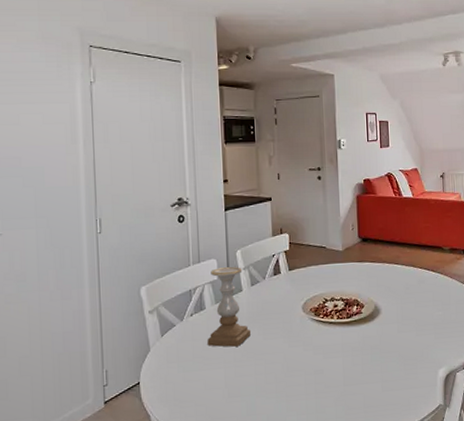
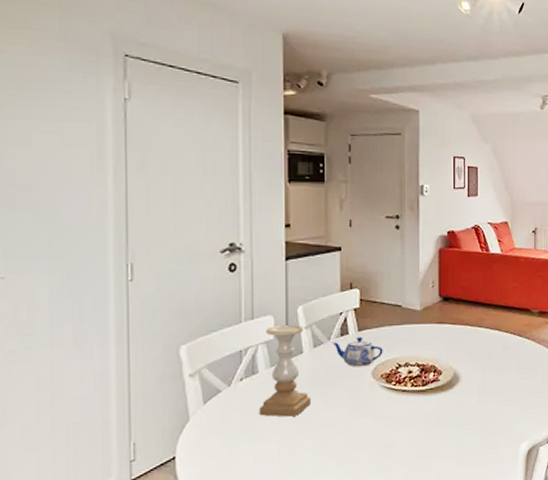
teapot: none [267,275,311,303] -> present [332,337,383,367]

